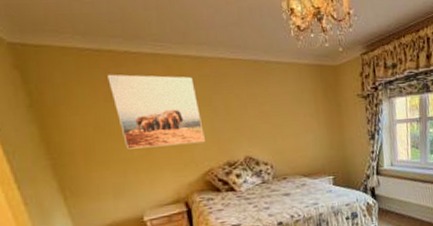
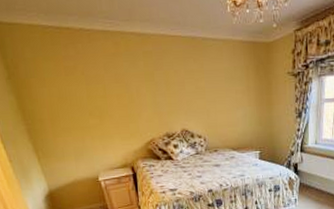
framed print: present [107,74,205,149] -> none [67,50,148,119]

